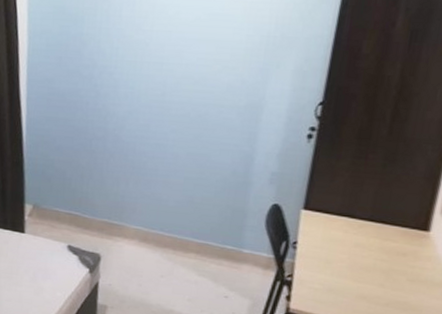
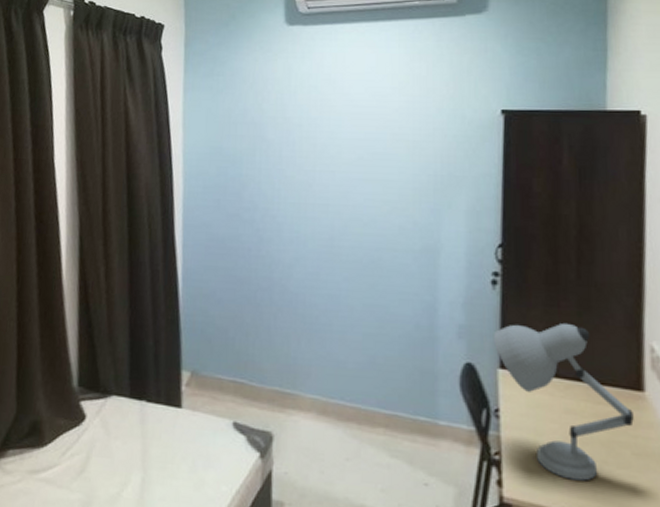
desk lamp: none [301,172,416,299] -> present [493,322,634,481]

